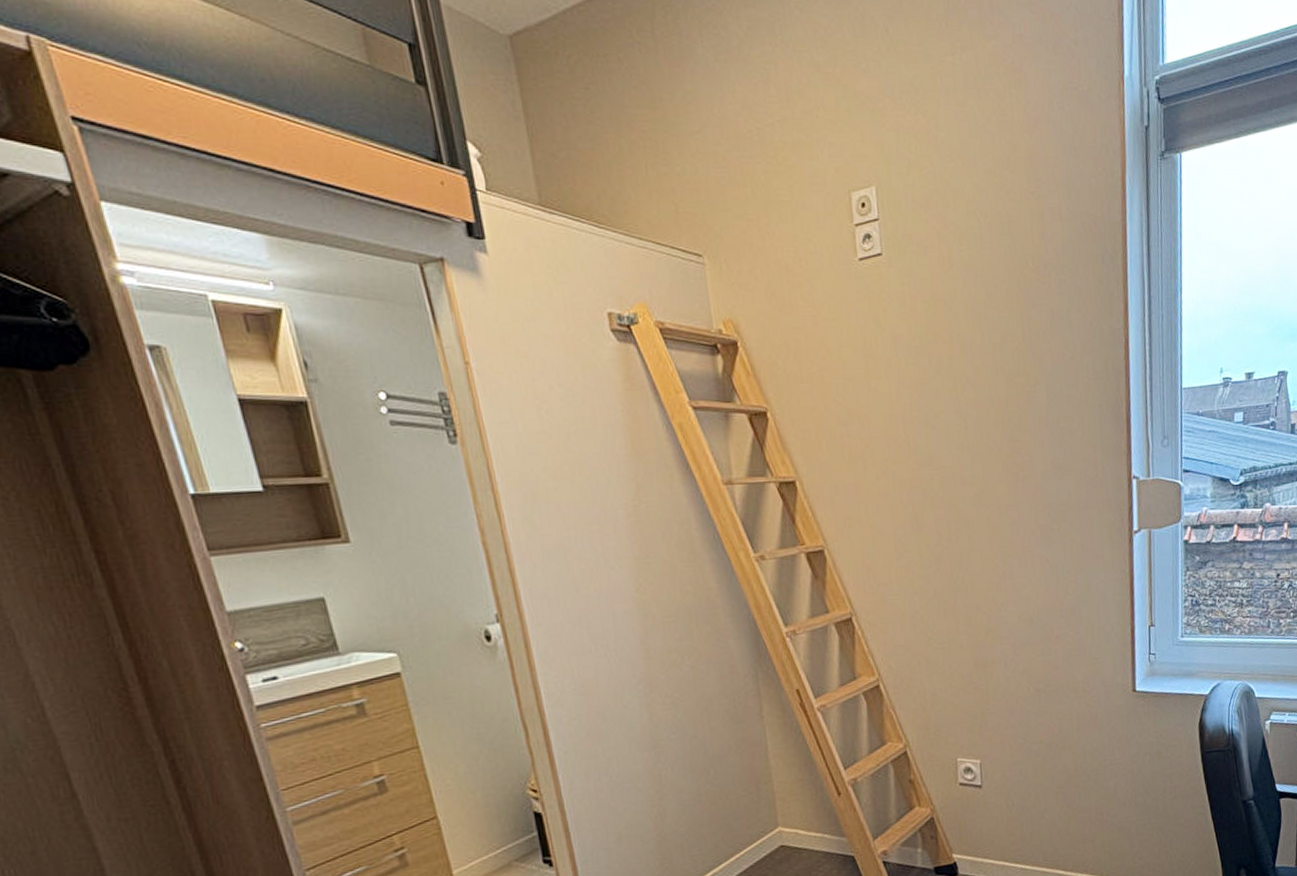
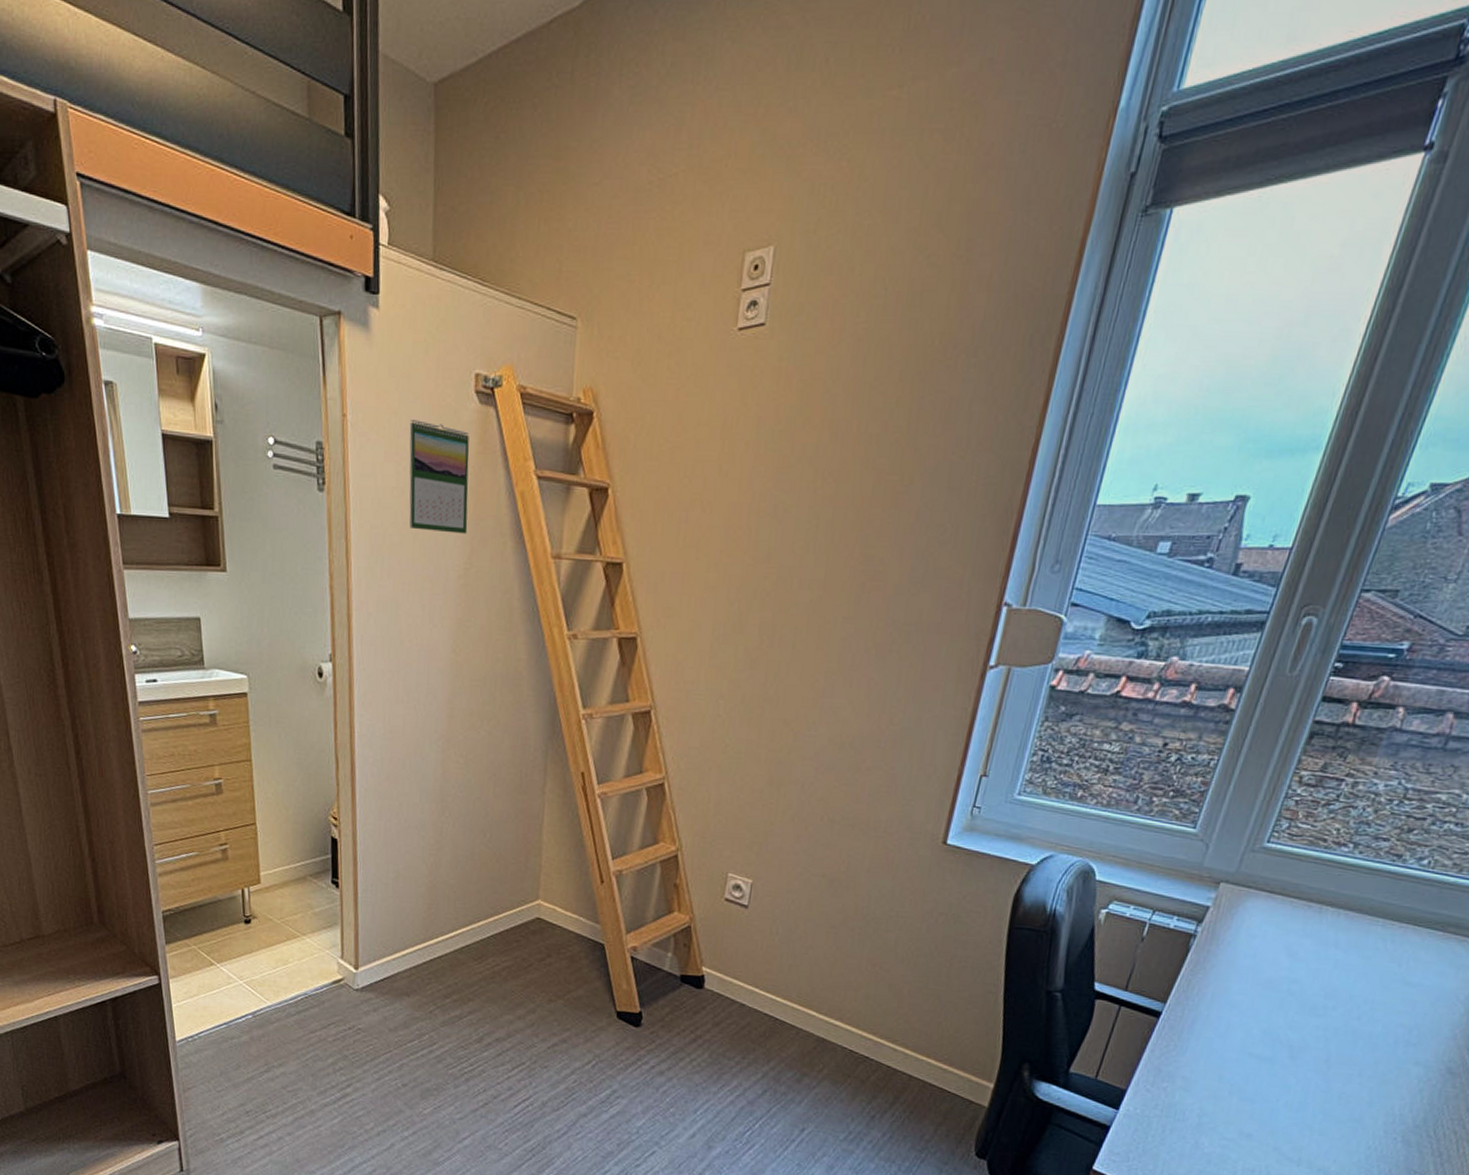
calendar: none [544,362,630,473] -> present [409,420,470,534]

